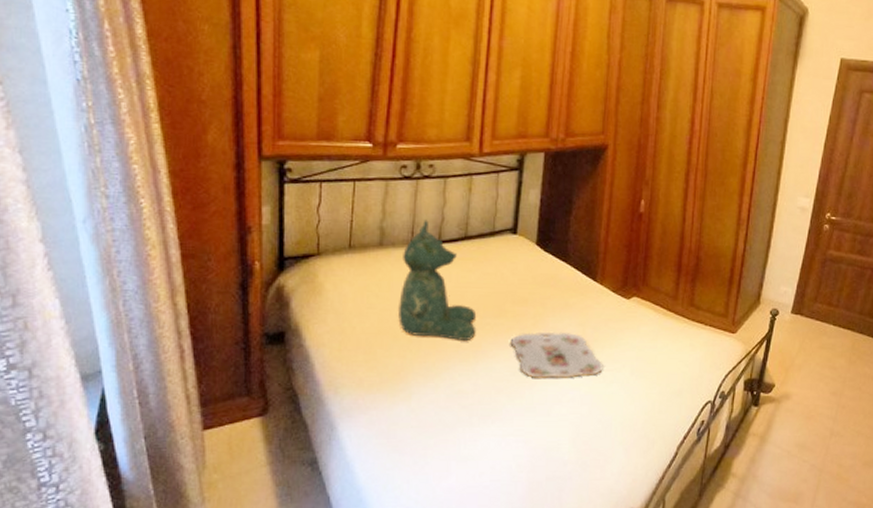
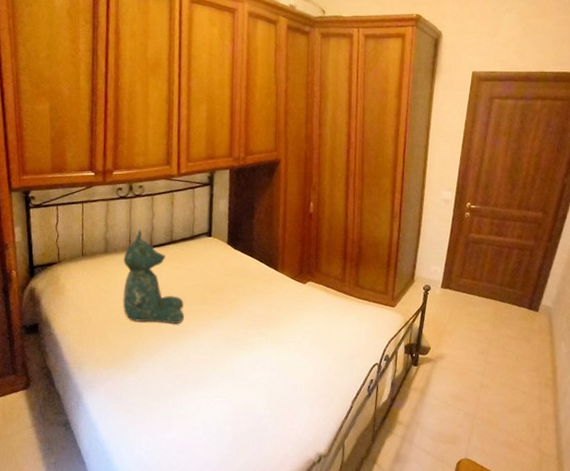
serving tray: present [510,331,603,378] -> none [212,313,288,351]

